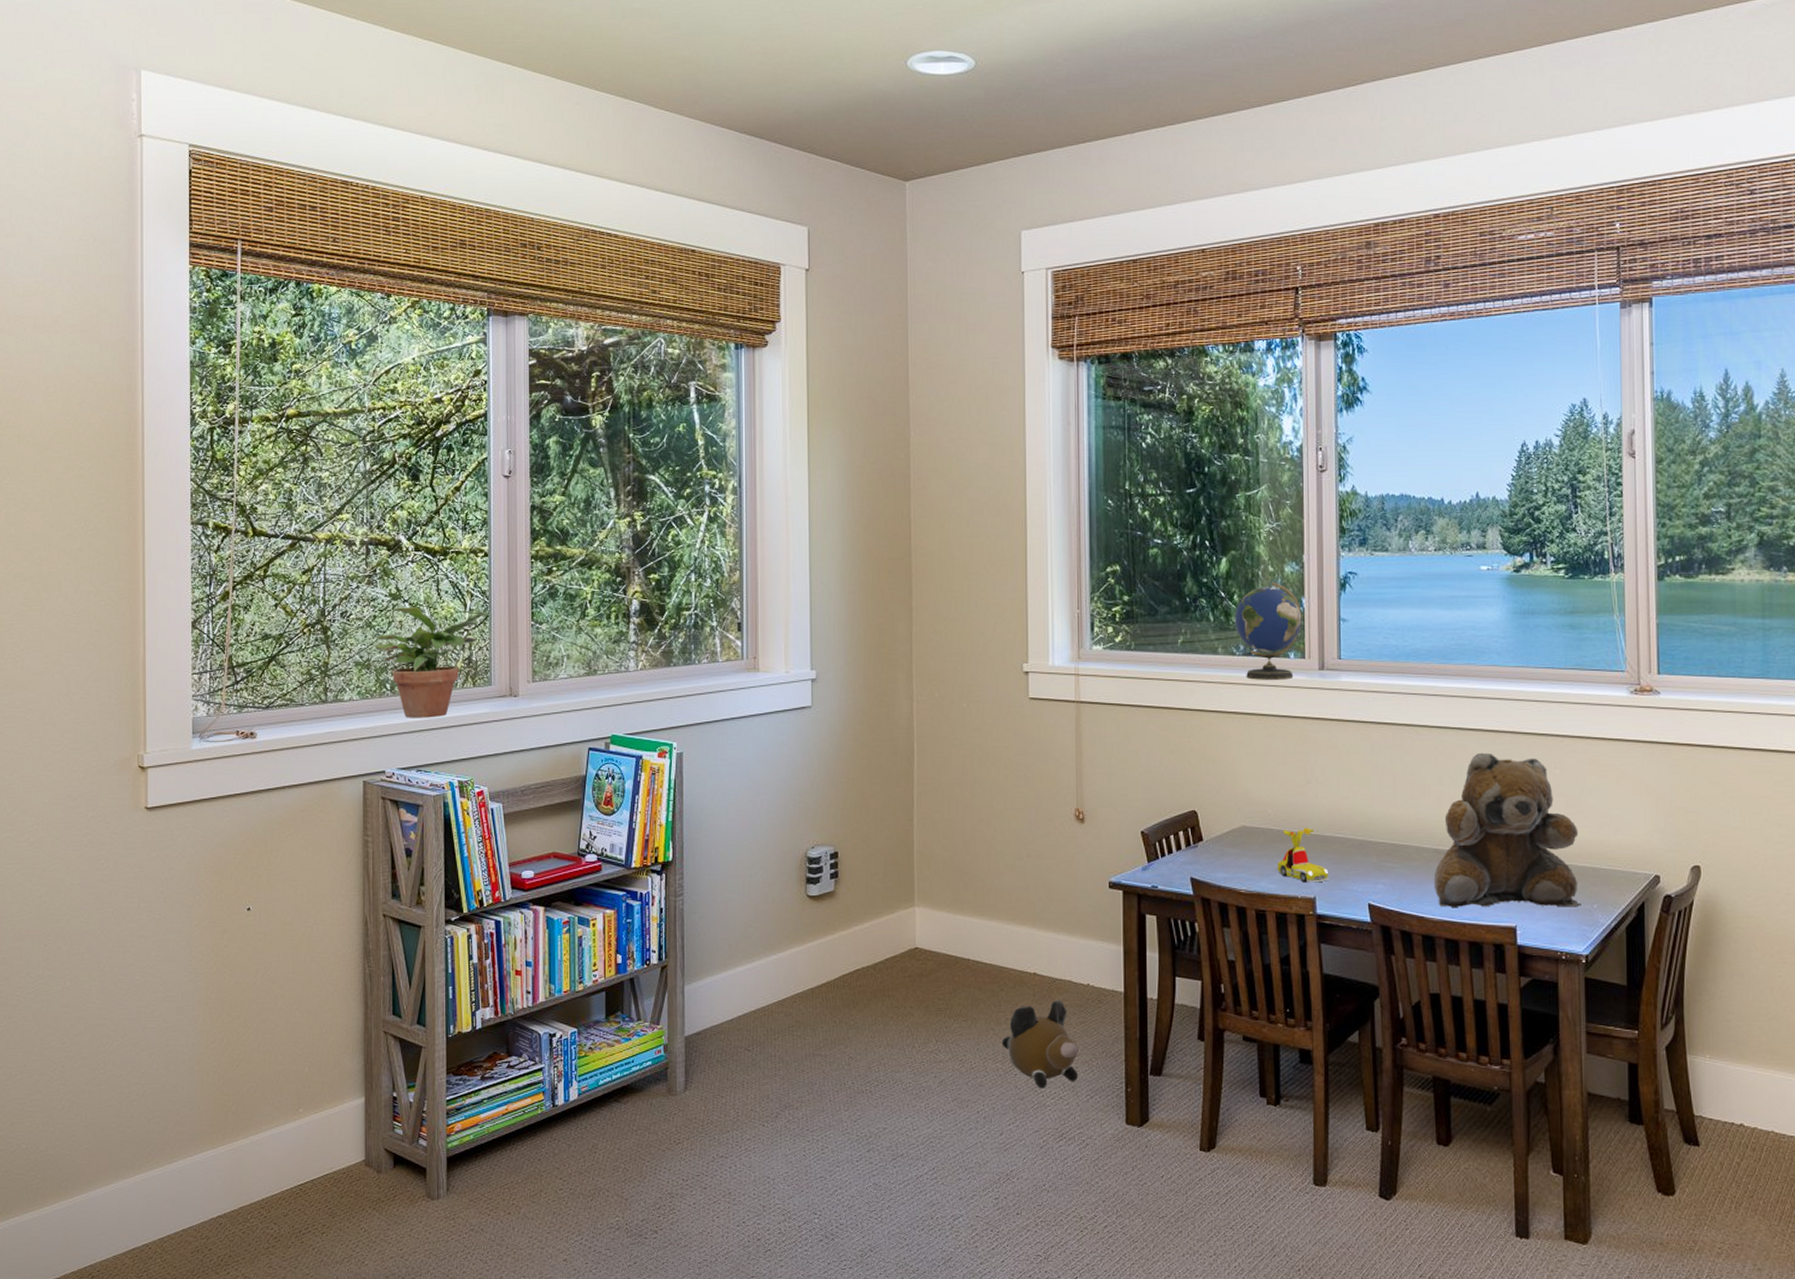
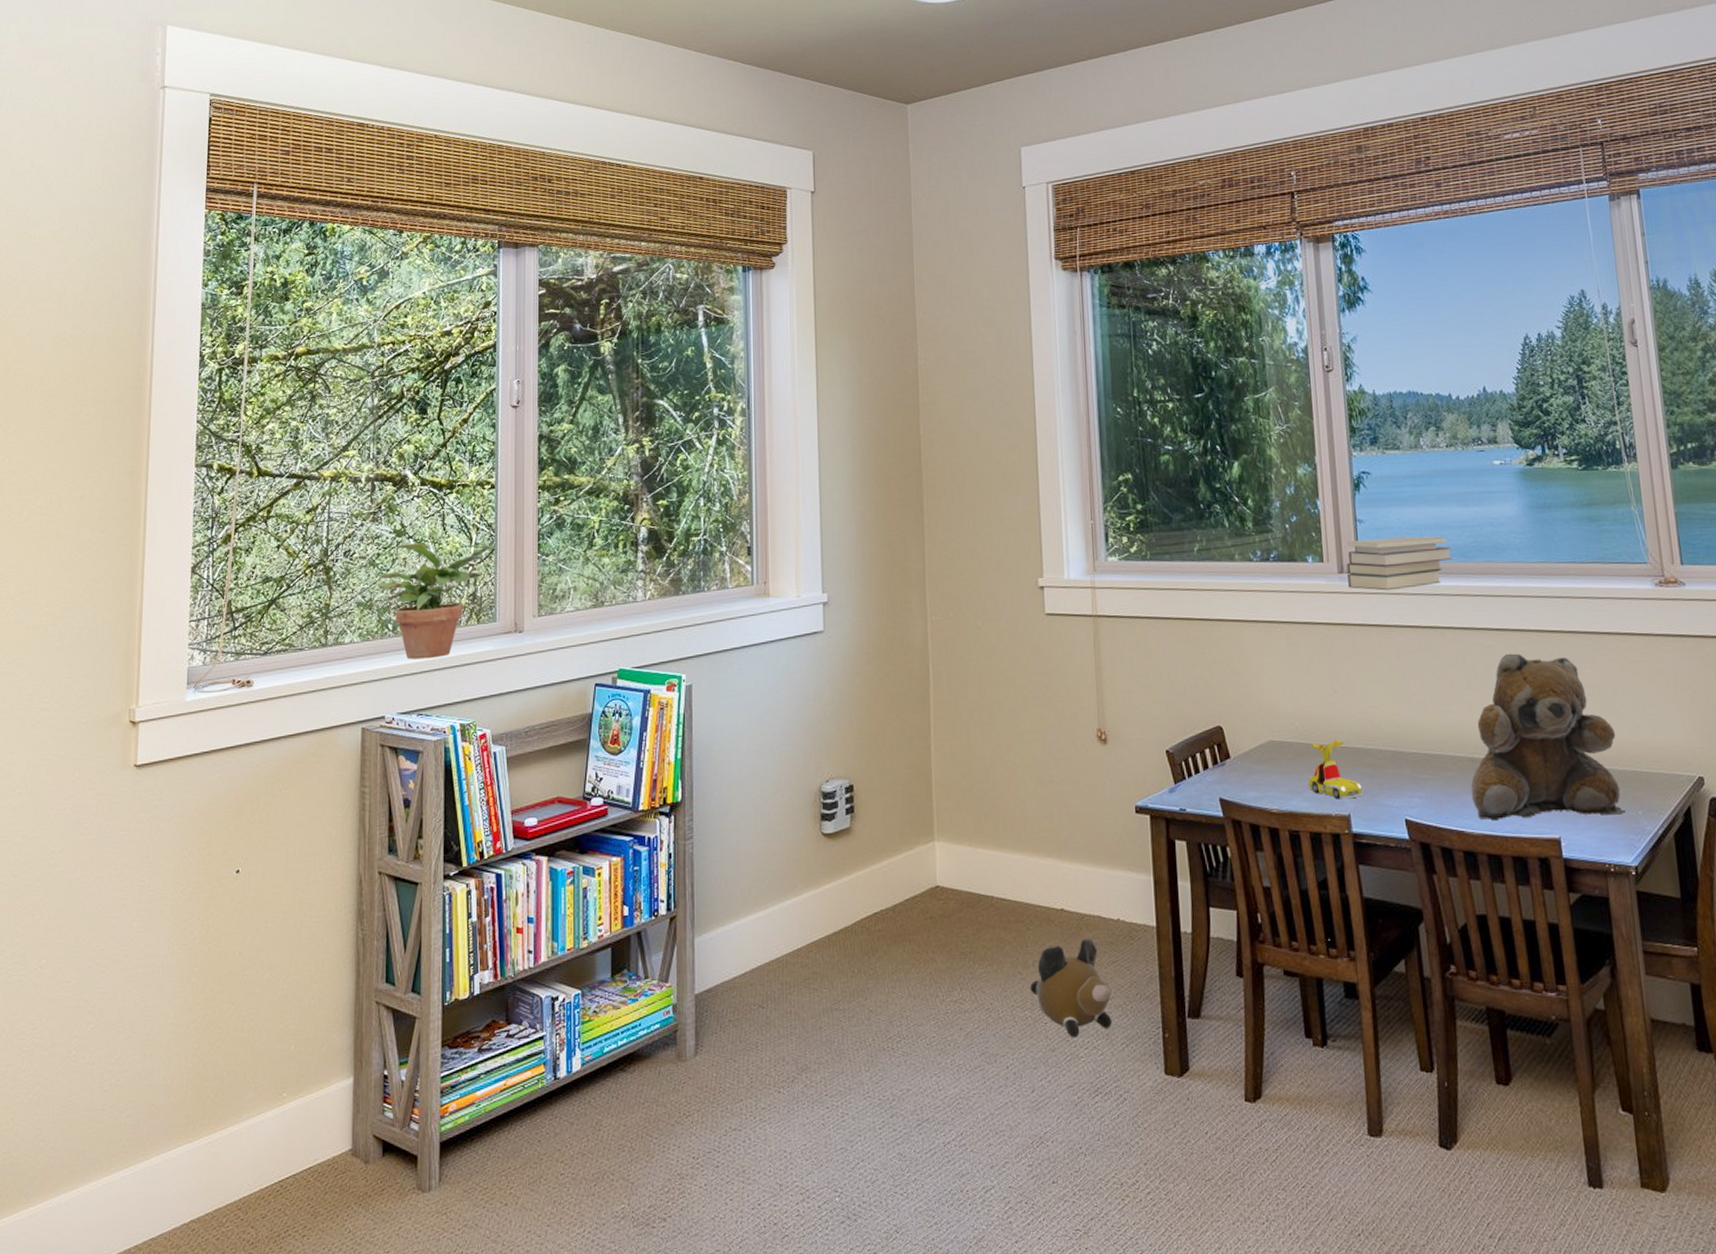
globe: present [1234,581,1302,681] -> none [1249,484,1318,587]
books: none [1328,637,1432,688] -> present [1347,536,1452,591]

